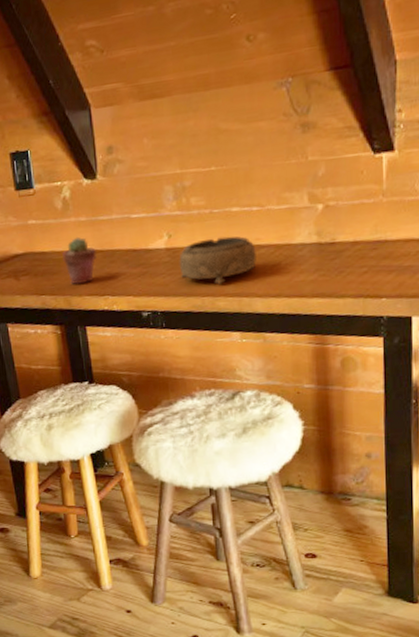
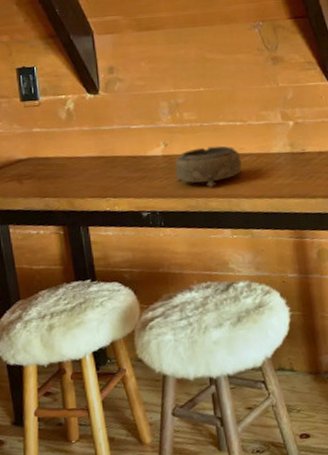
potted succulent: present [62,236,98,284] -> none [66,144,100,187]

